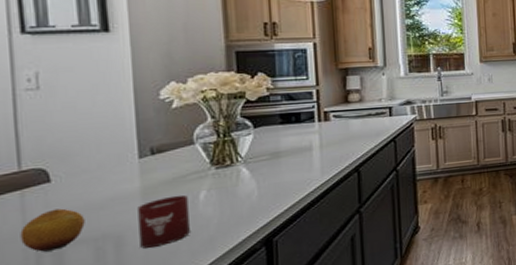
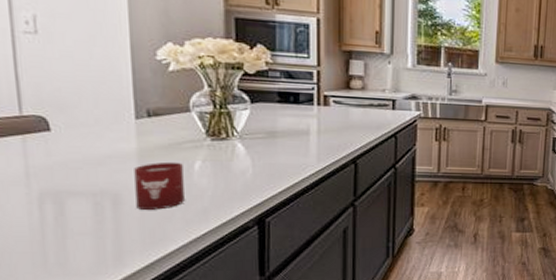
fruit: present [20,208,85,252] -> none [23,158,84,199]

